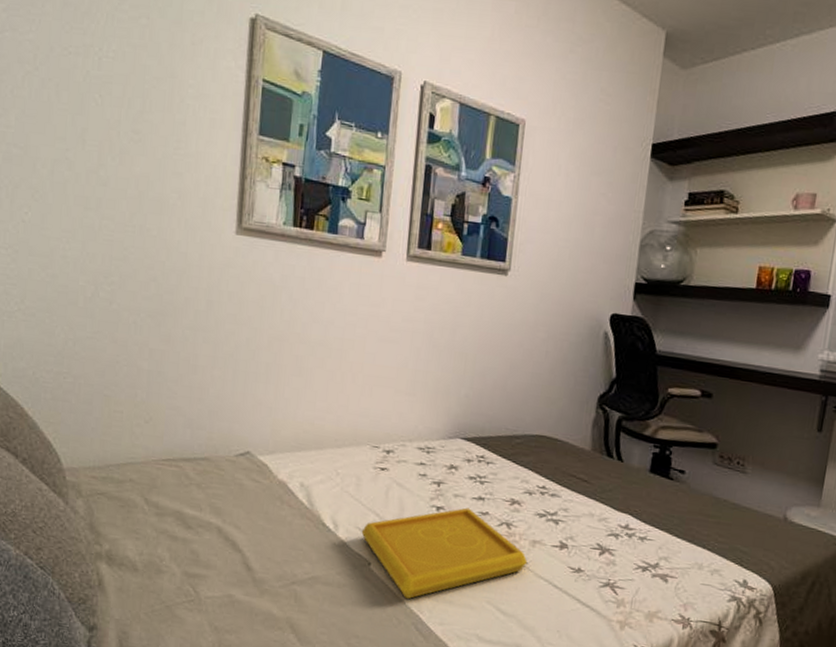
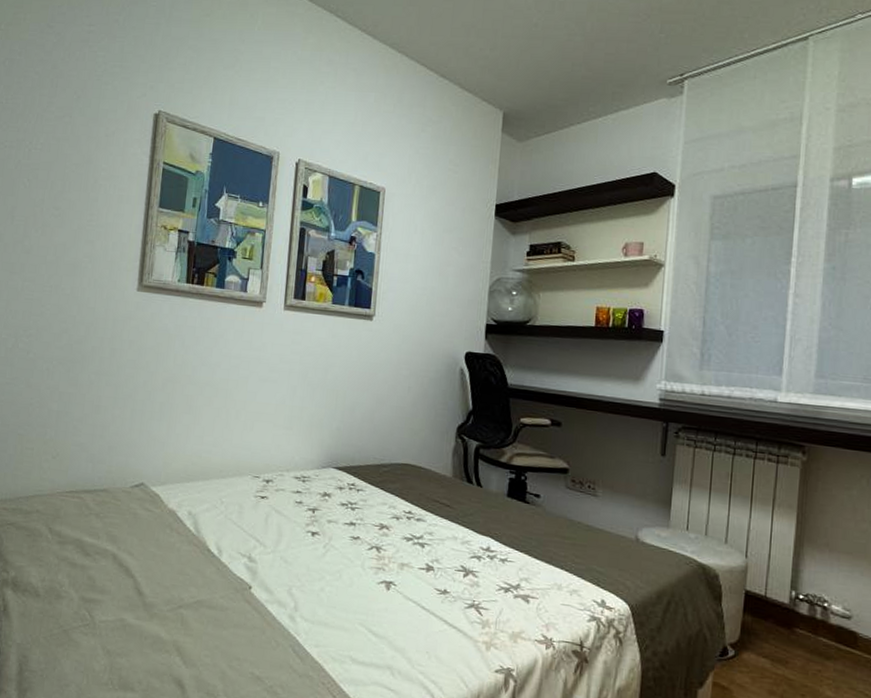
serving tray: present [361,507,528,599] -> none [243,532,397,621]

